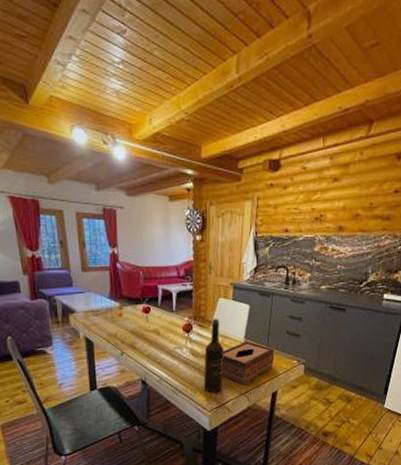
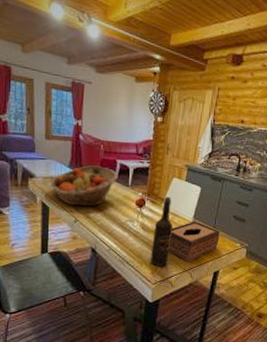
fruit basket: none [92,294,161,339] -> present [50,165,118,207]

